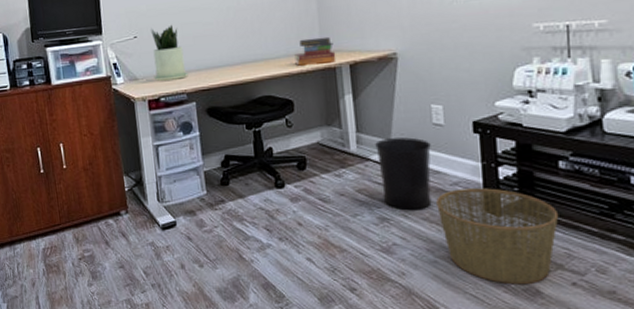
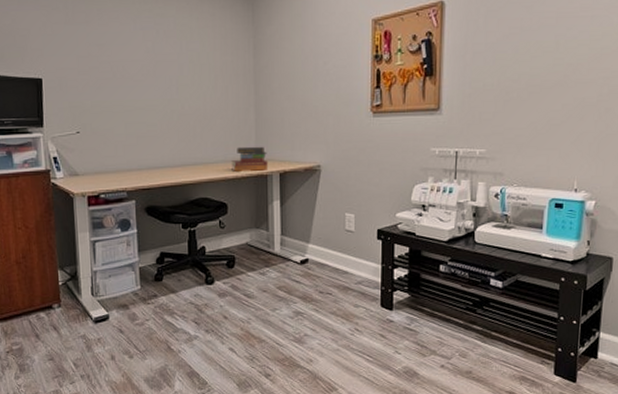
planter: present [151,24,188,81] -> none [94,122,130,178]
waste bin: present [375,137,432,210] -> none [296,241,342,305]
basket: present [436,188,559,285] -> none [343,287,436,368]

